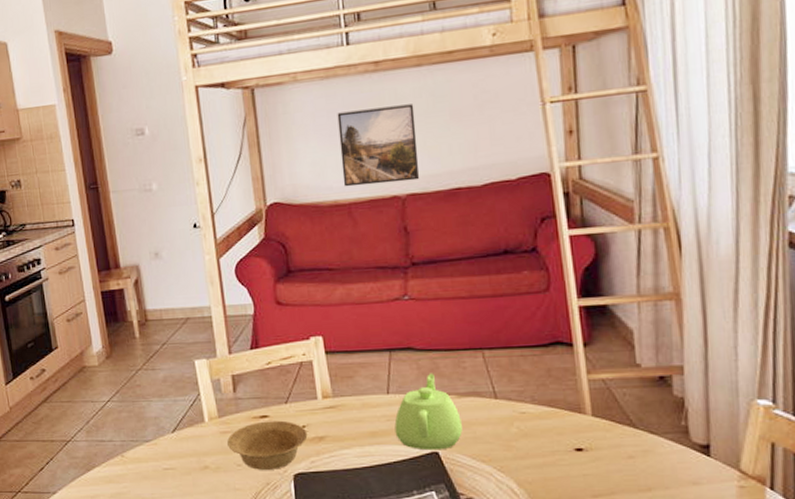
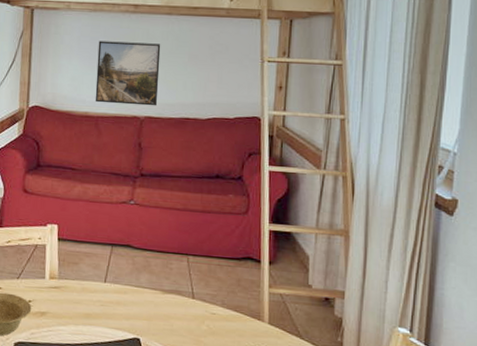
teapot: present [394,373,462,451] -> none [106,269,163,337]

